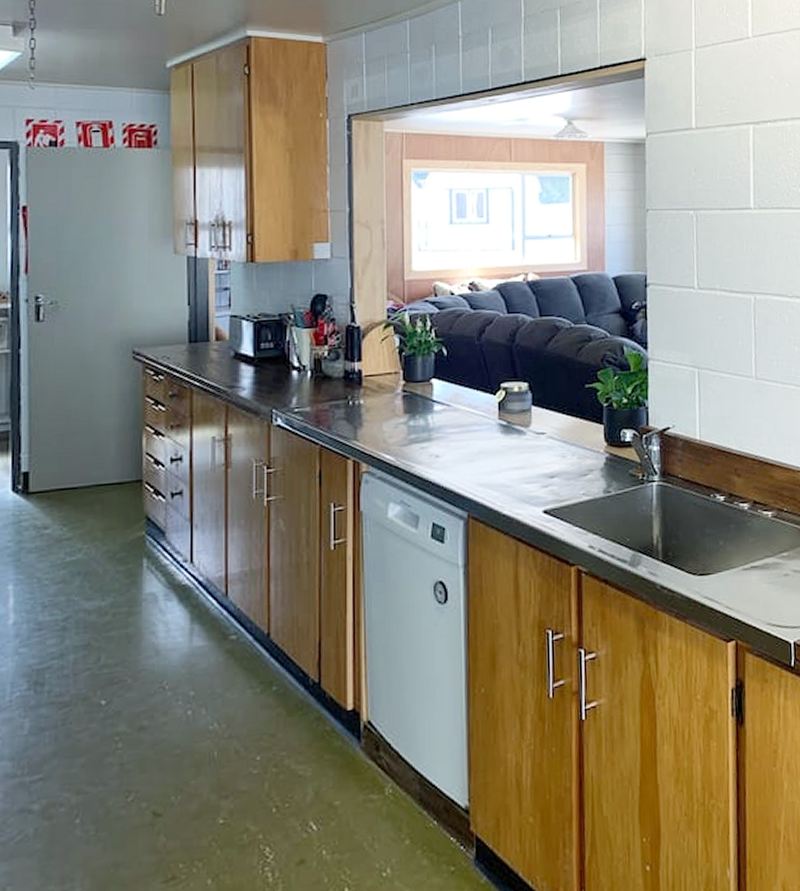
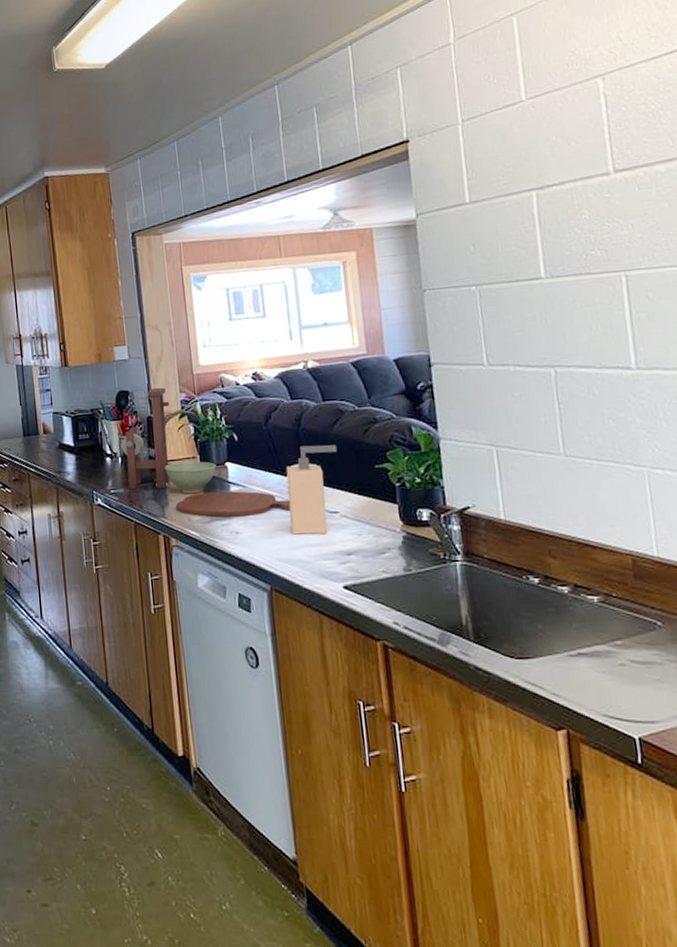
paper towel holder: none [313,293,374,409] -> present [121,387,170,490]
bowl: none [361,377,421,414] -> present [164,461,217,494]
cutting board: none [371,410,496,440] -> present [176,491,291,517]
soap dispenser: none [494,362,550,458] -> present [285,445,338,535]

